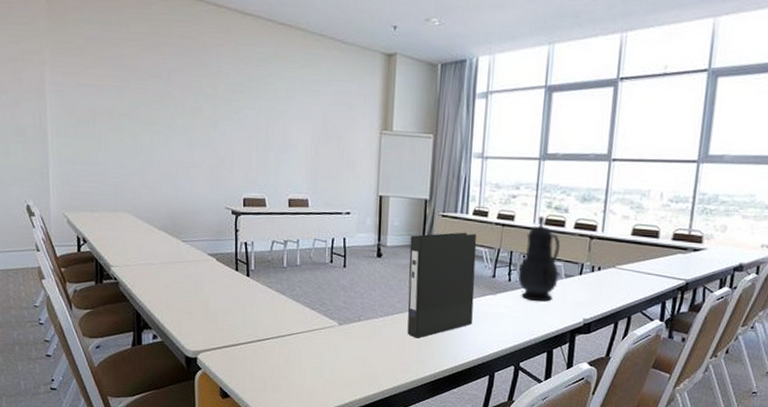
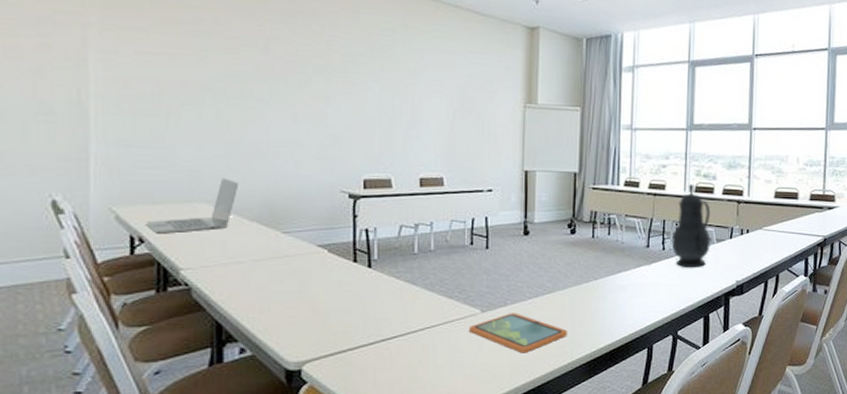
laptop: none [88,192,150,237] -> present [147,178,239,234]
tablet: none [327,328,414,366] -> present [468,313,567,353]
binder: present [407,232,477,338] -> none [559,204,629,318]

